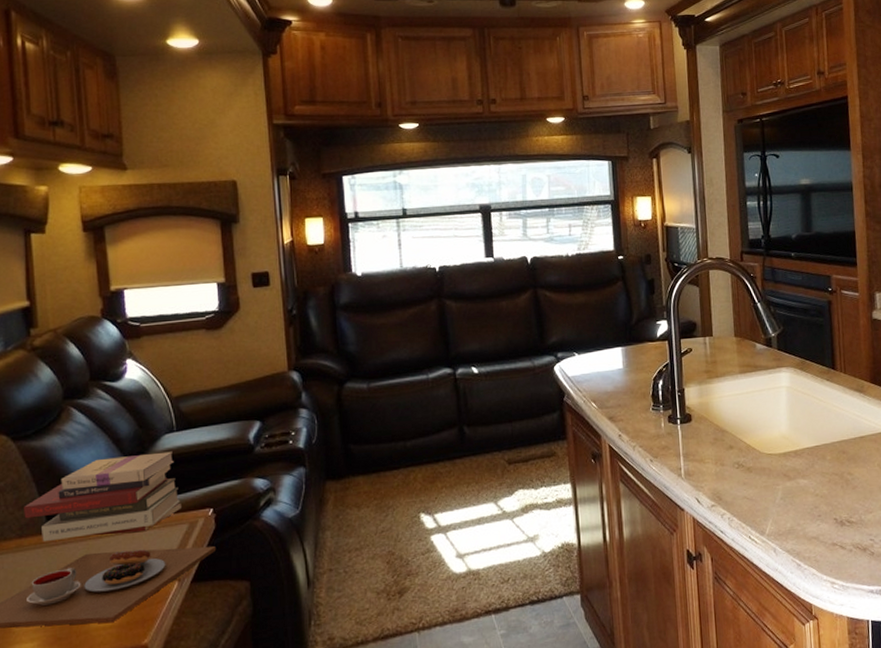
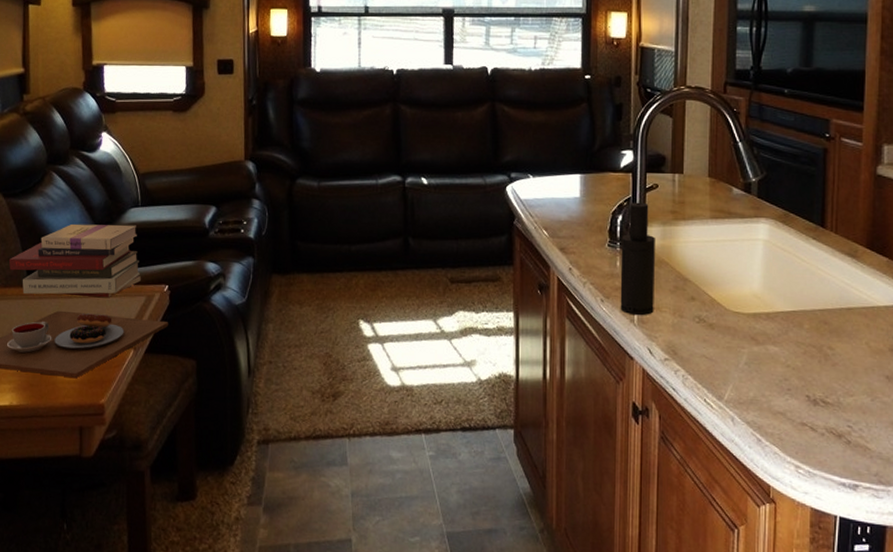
soap dispenser: none [663,366,698,470] -> present [620,202,655,316]

